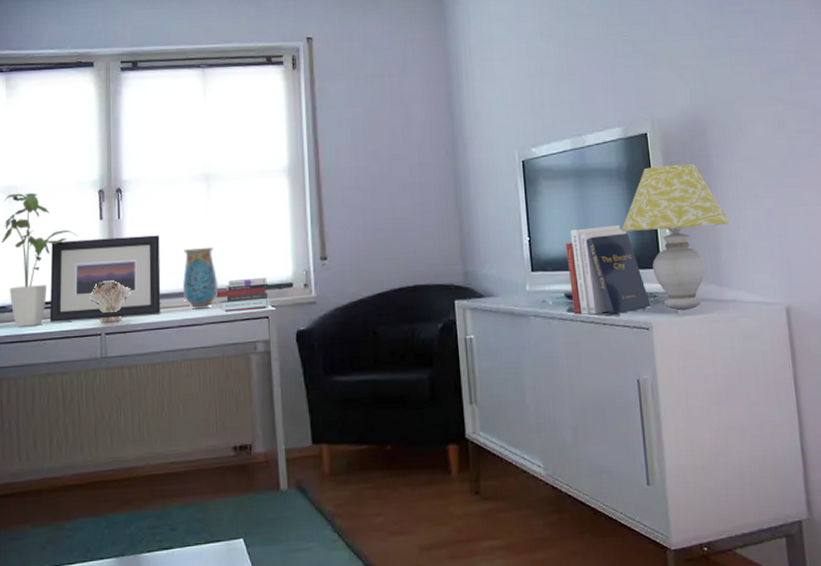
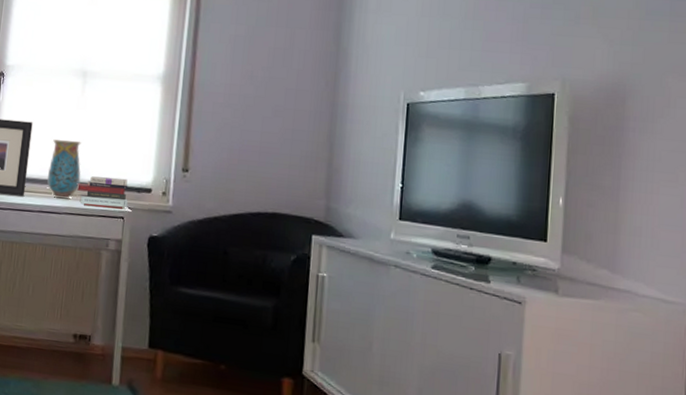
books: present [566,224,650,316] -> none [439,184,527,282]
table lamp: present [621,164,731,311] -> none [507,131,639,292]

